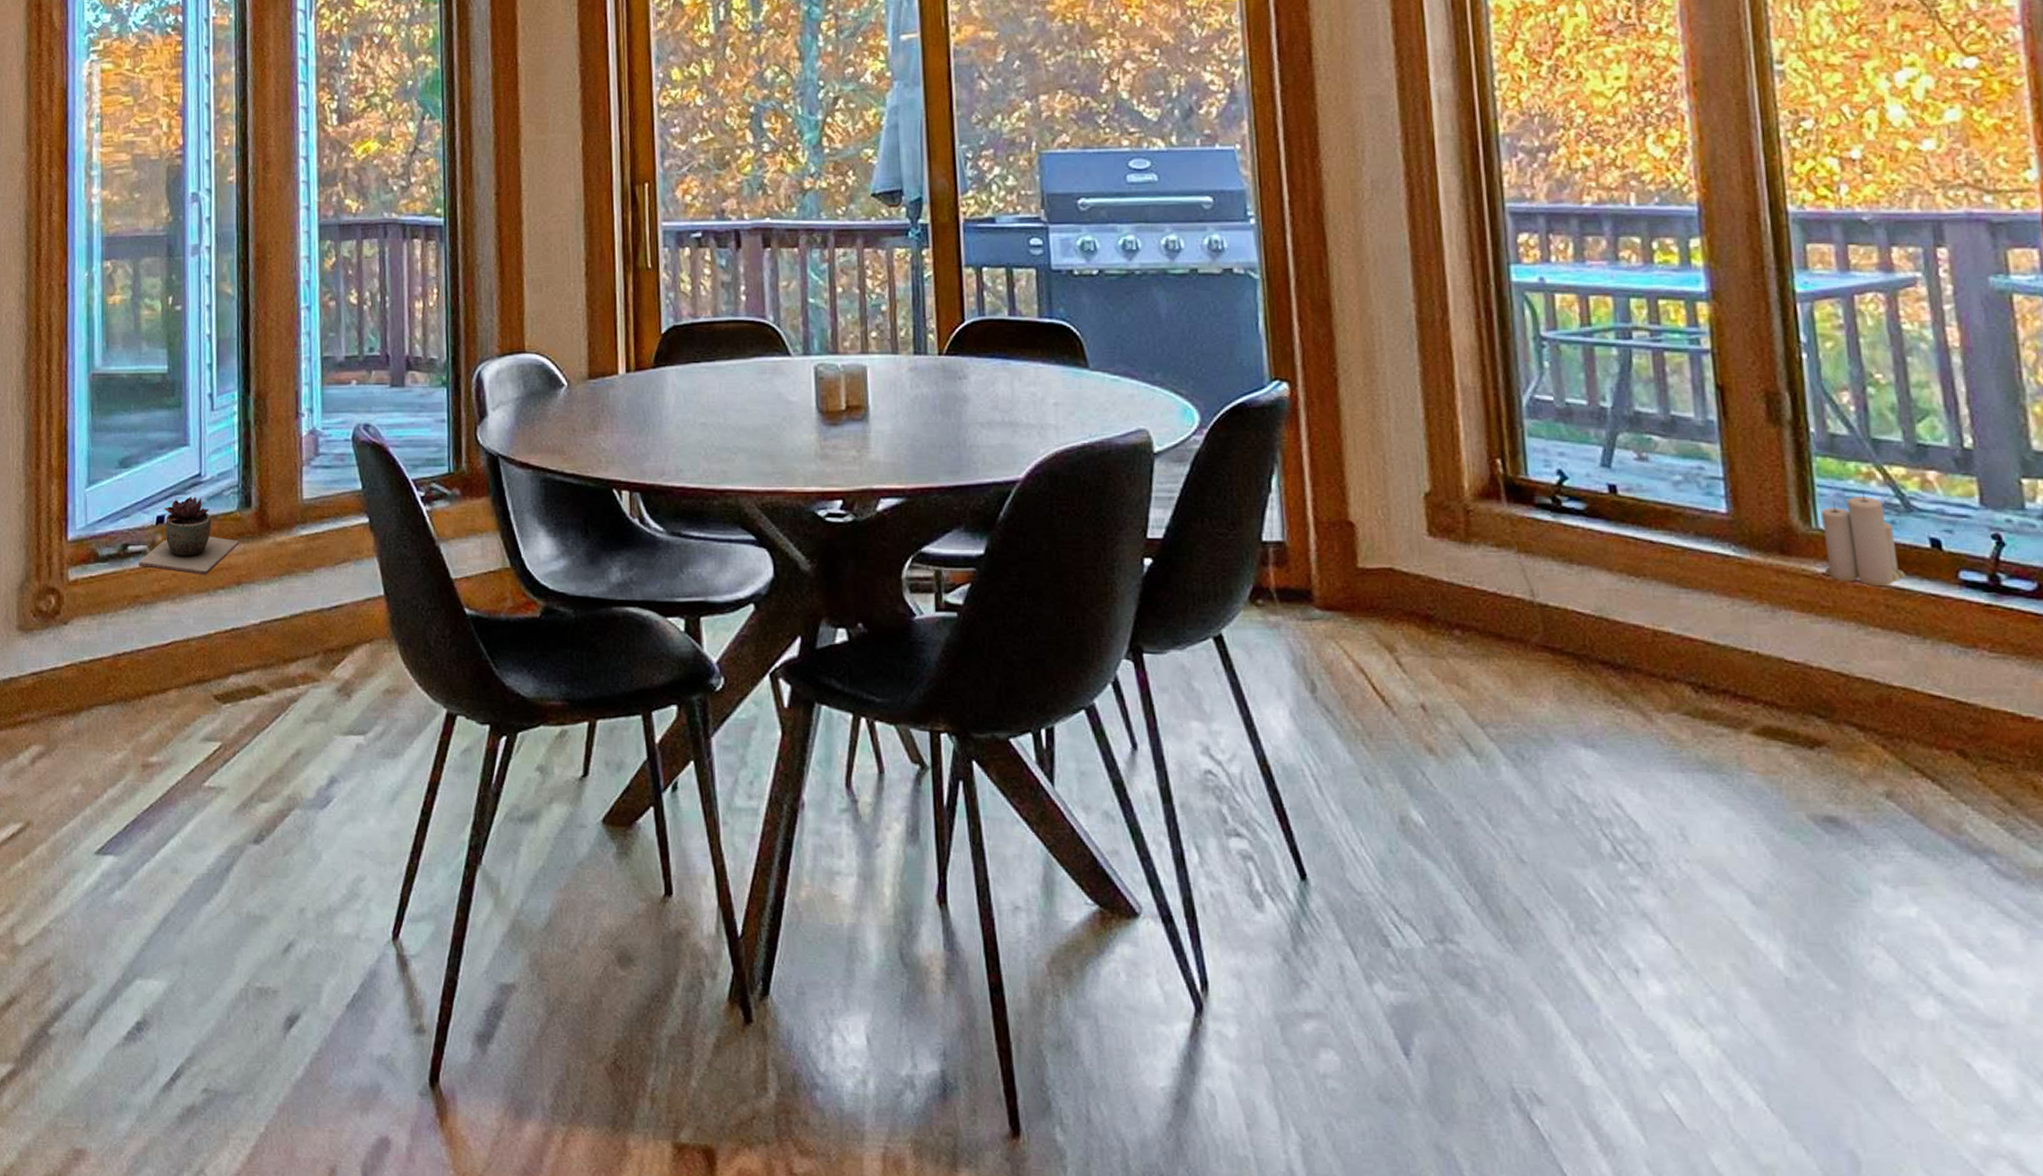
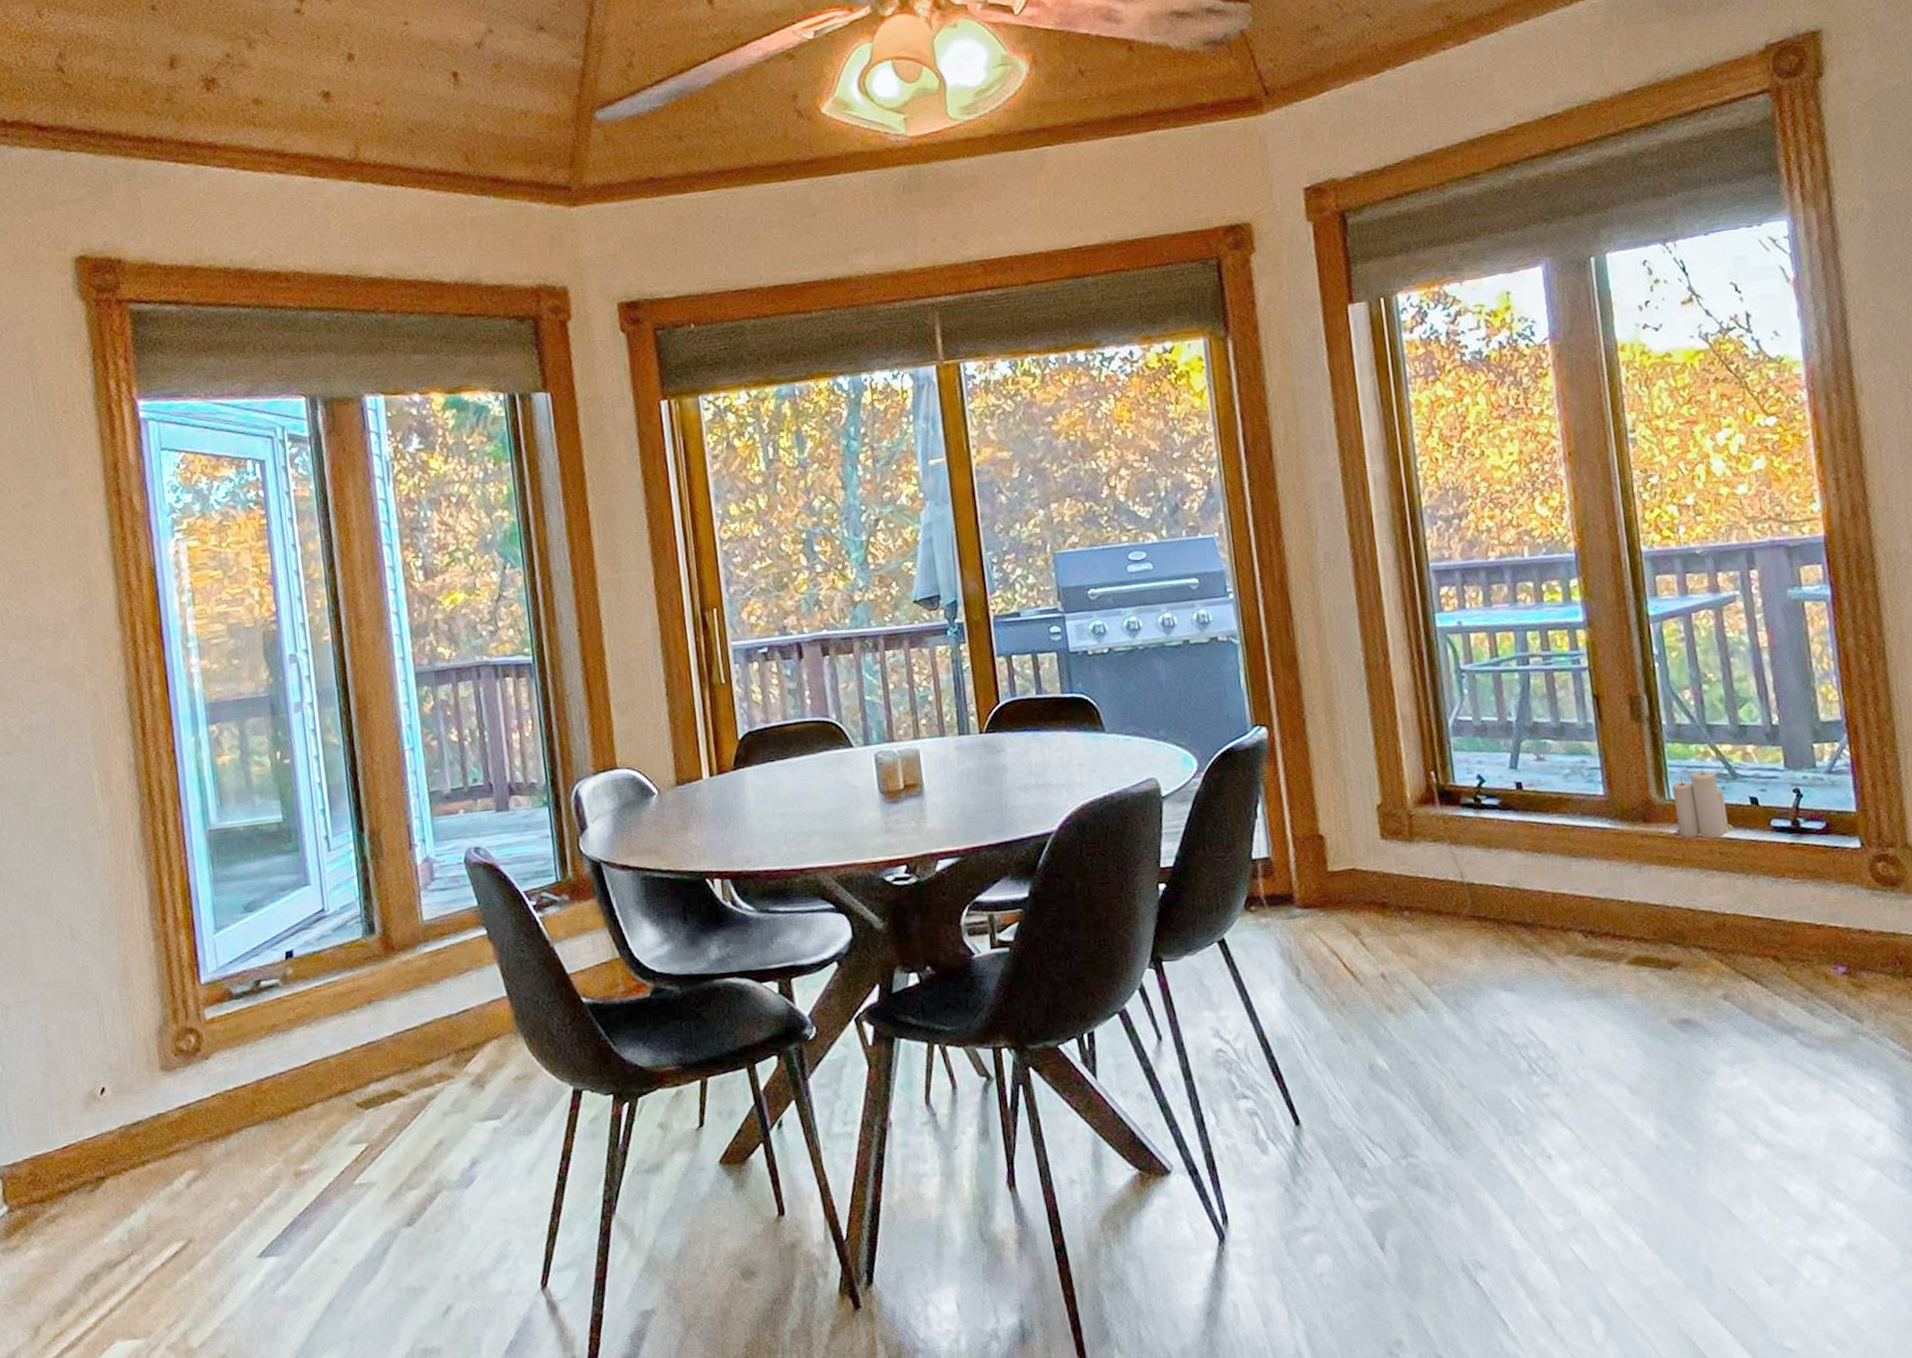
succulent plant: present [138,496,240,575] -> none [272,930,368,1000]

